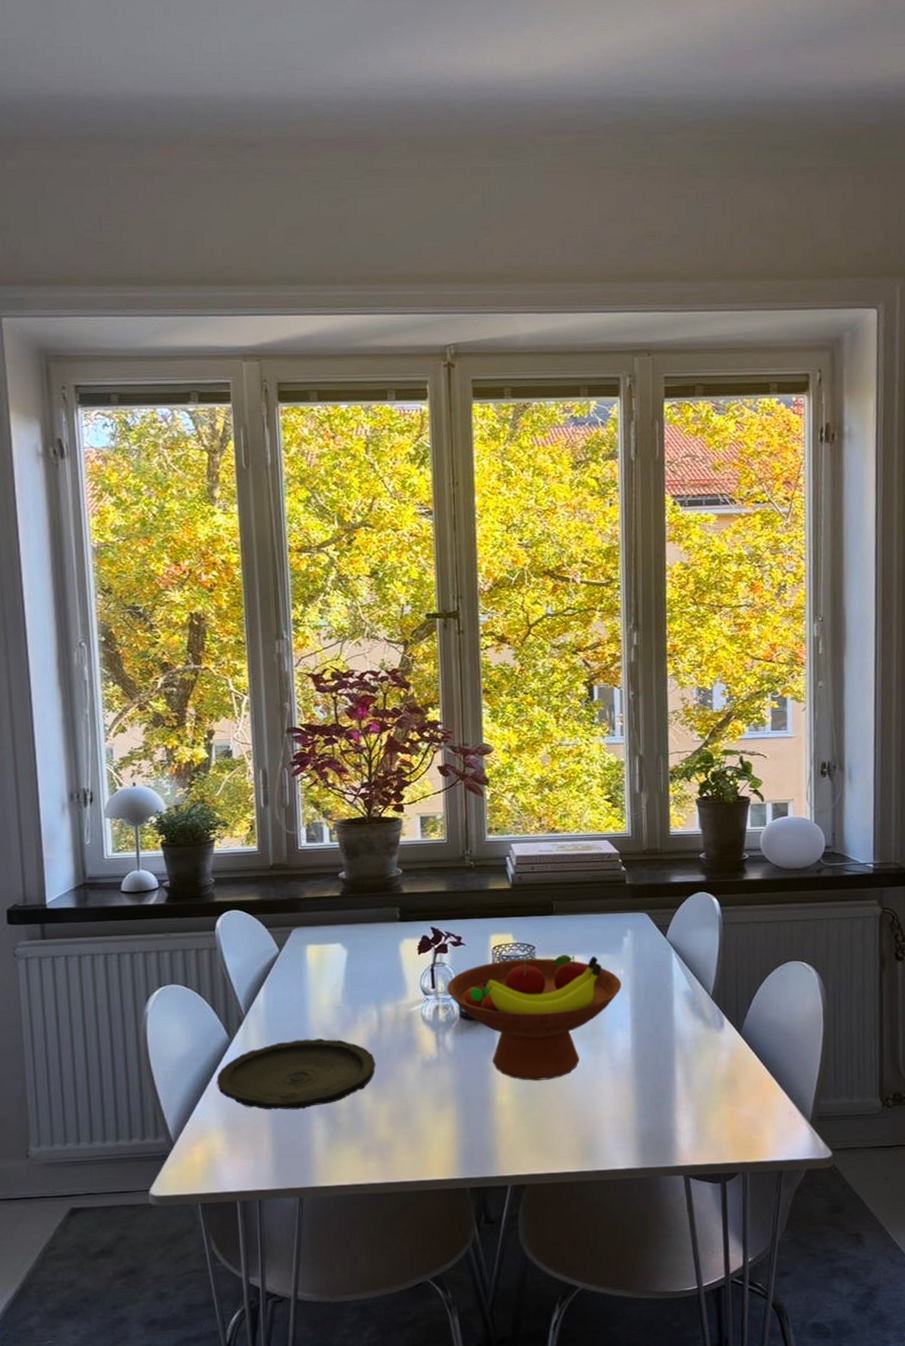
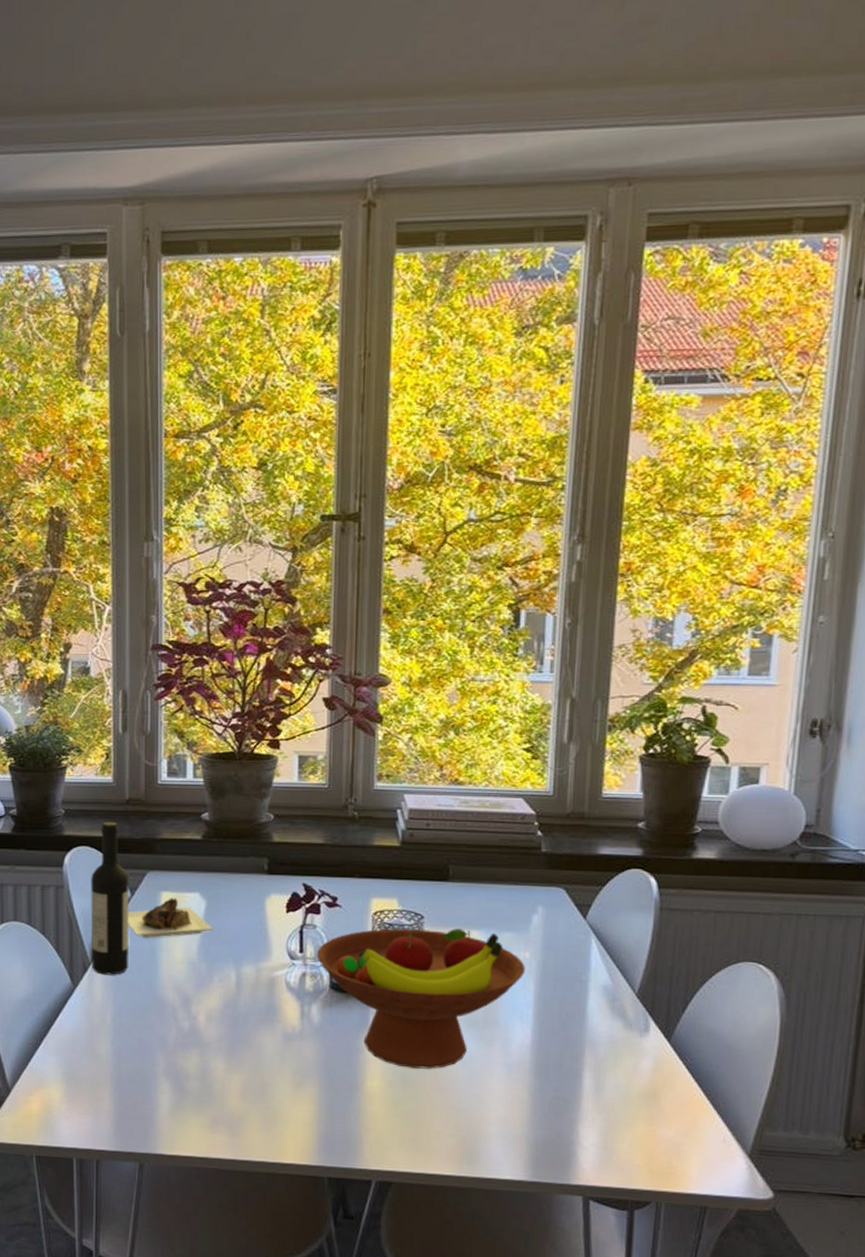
plate: present [216,1038,376,1110] -> none [57,994,231,1070]
wine bottle: none [241,886,355,1026] -> present [91,821,213,975]

